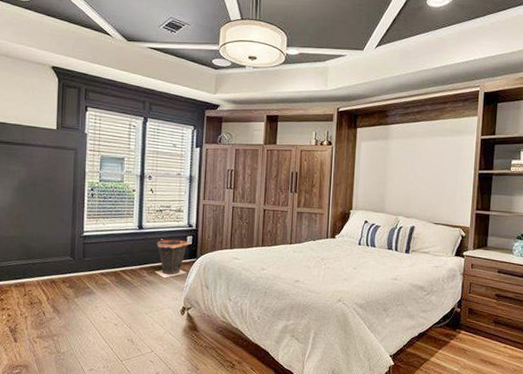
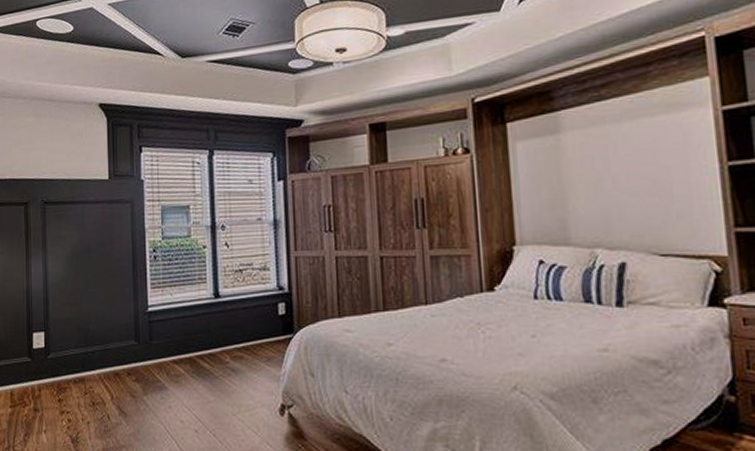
waste bin: present [155,239,190,278] -> none [238,309,282,364]

